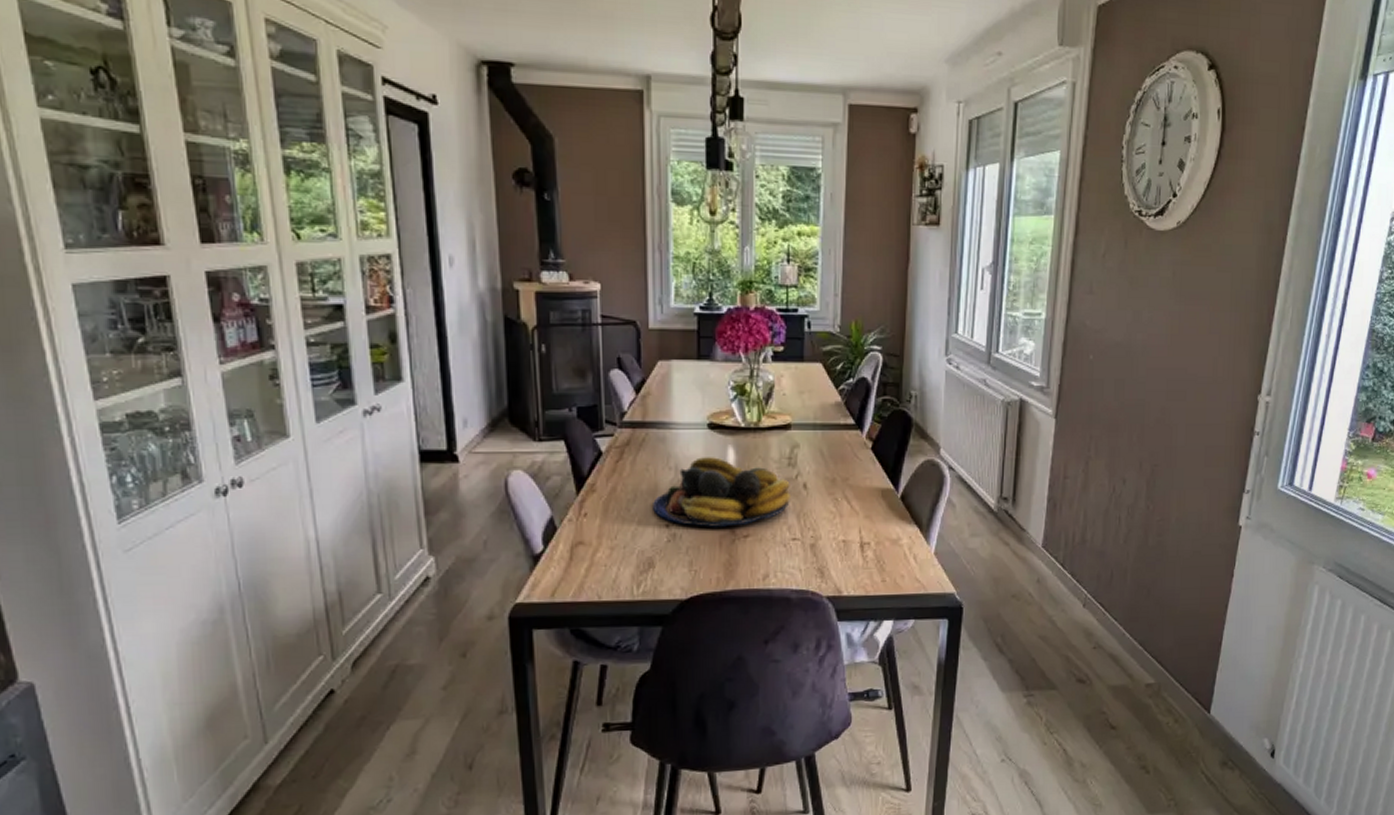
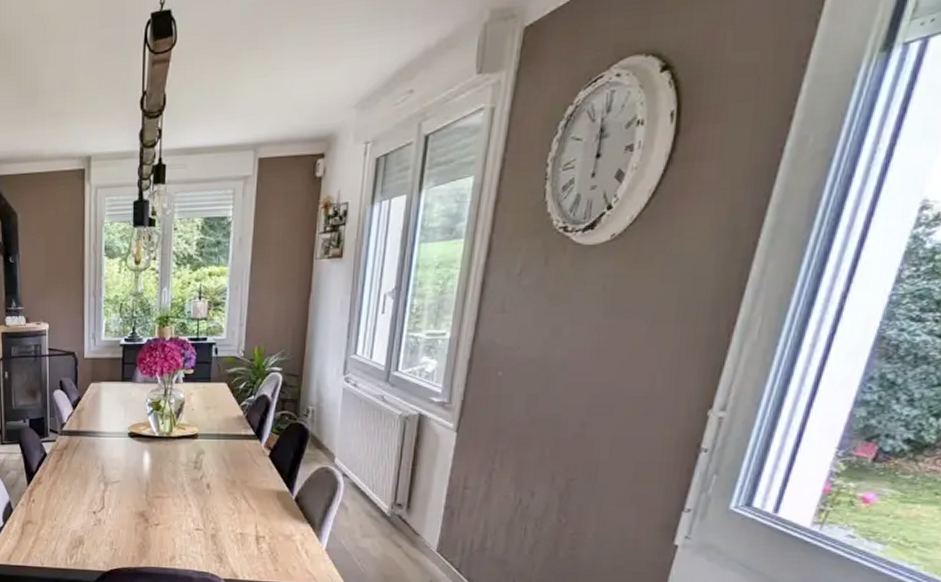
fruit bowl: present [653,457,792,527] -> none [84,460,196,516]

